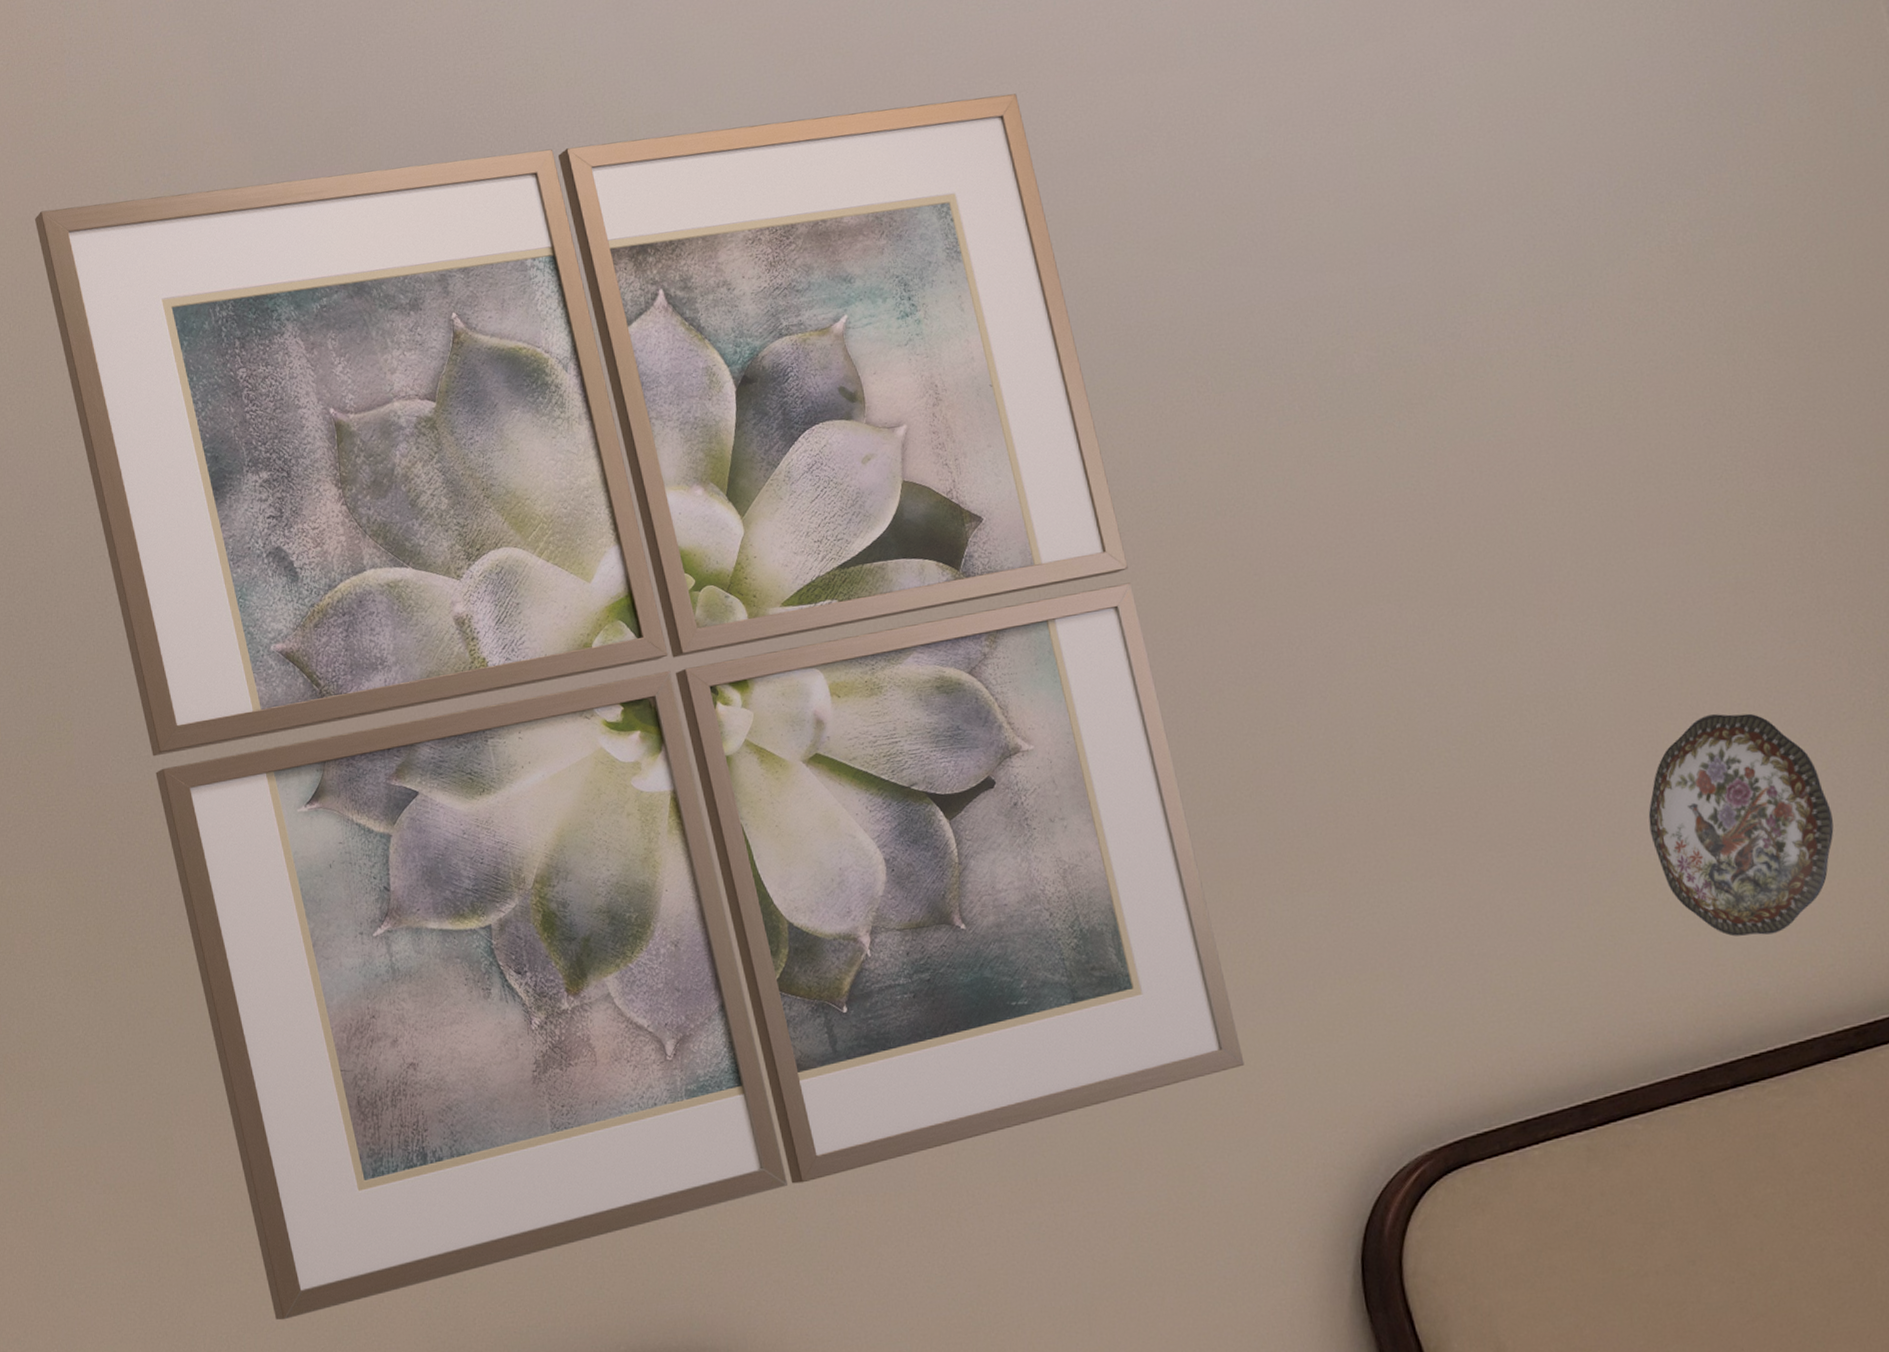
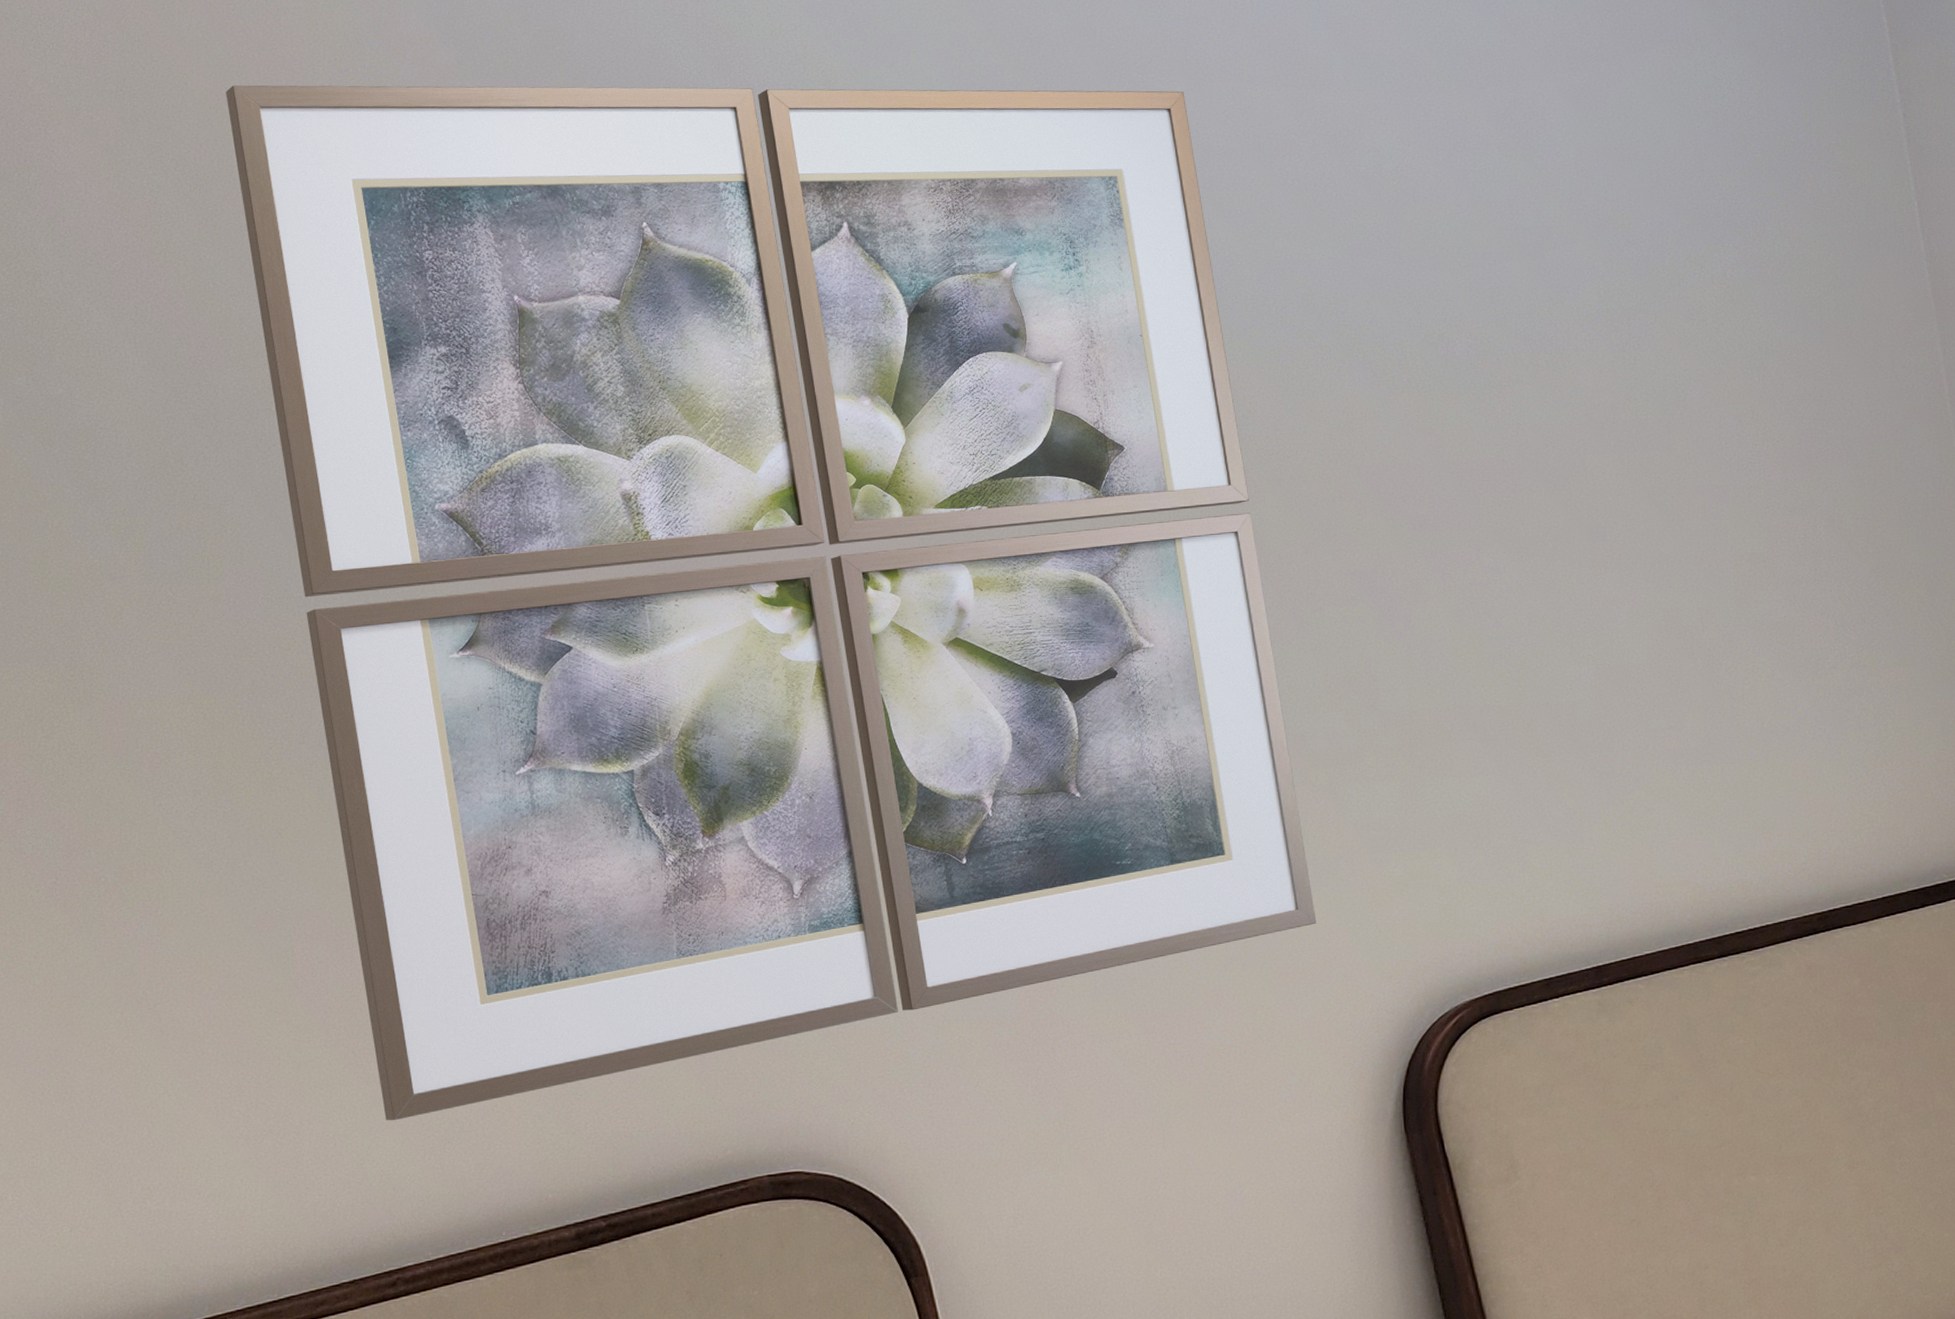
decorative plate: present [1648,713,1834,937] -> none [1668,657,1814,836]

